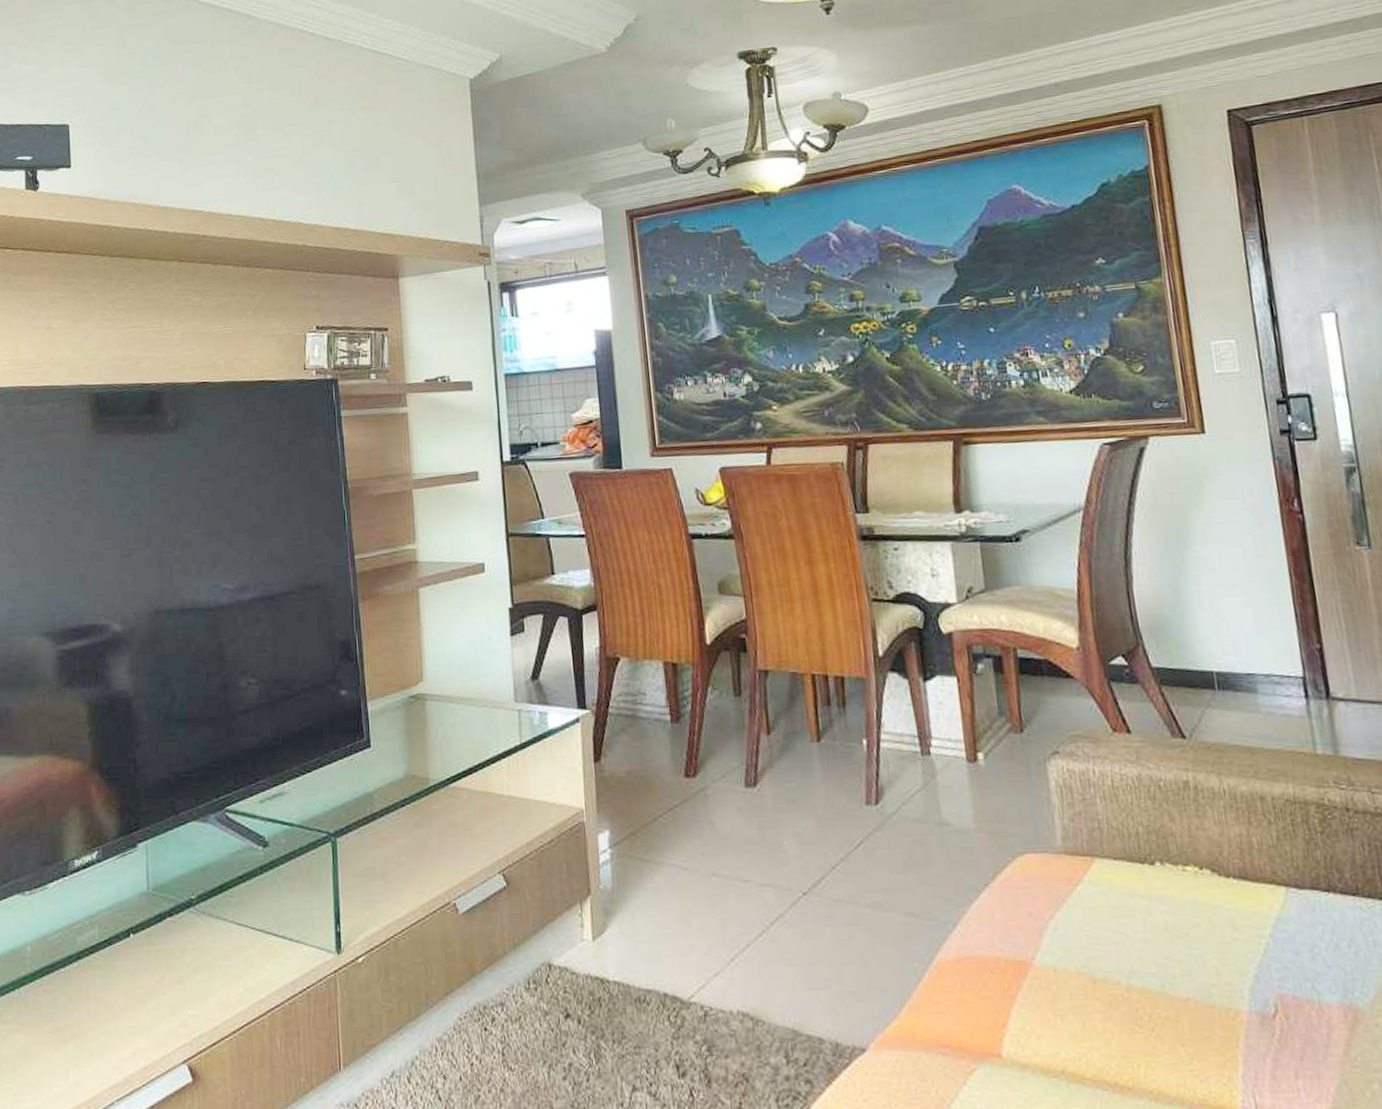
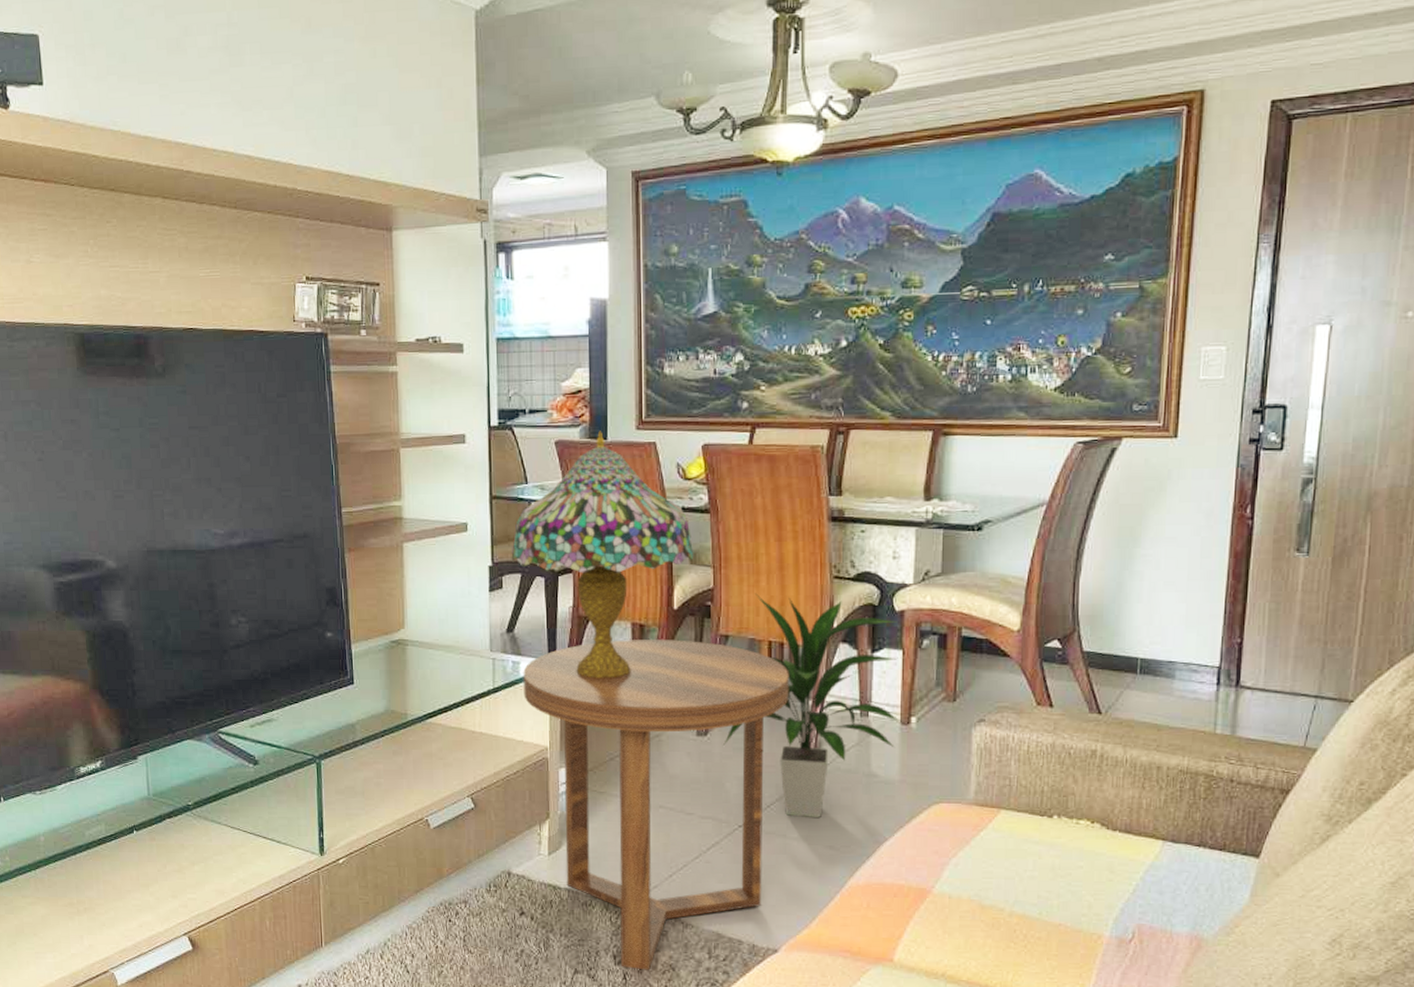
table lamp: none [531,460,722,727] -> present [511,431,694,679]
side table: none [551,678,841,1083] -> present [523,640,789,971]
indoor plant: none [775,622,966,879] -> present [723,593,900,817]

